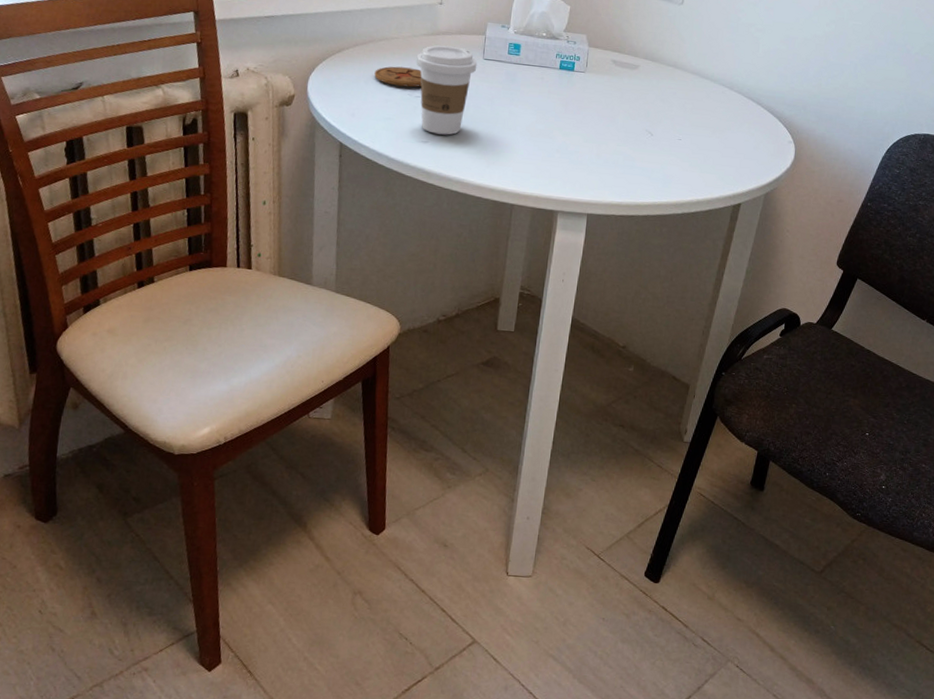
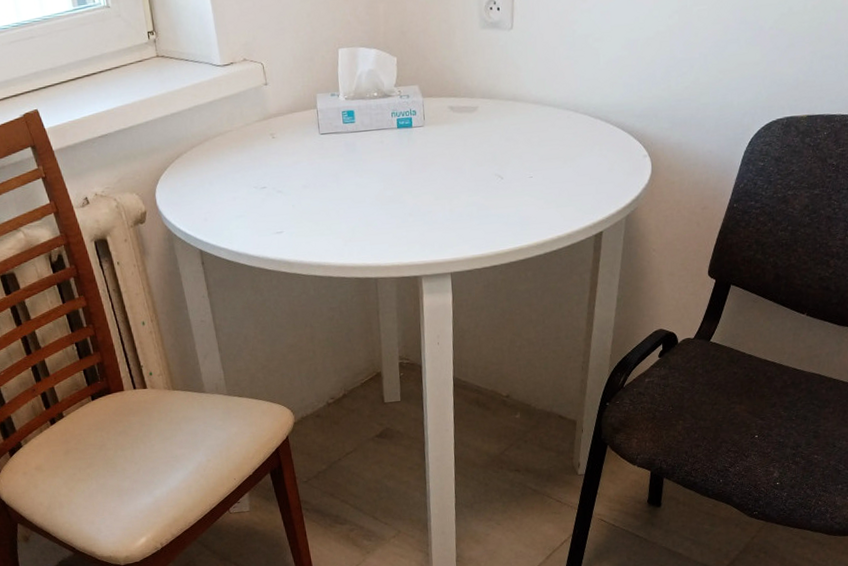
coaster: present [374,66,422,88] -> none [216,158,265,181]
coffee cup: present [416,44,478,135] -> none [253,126,315,223]

